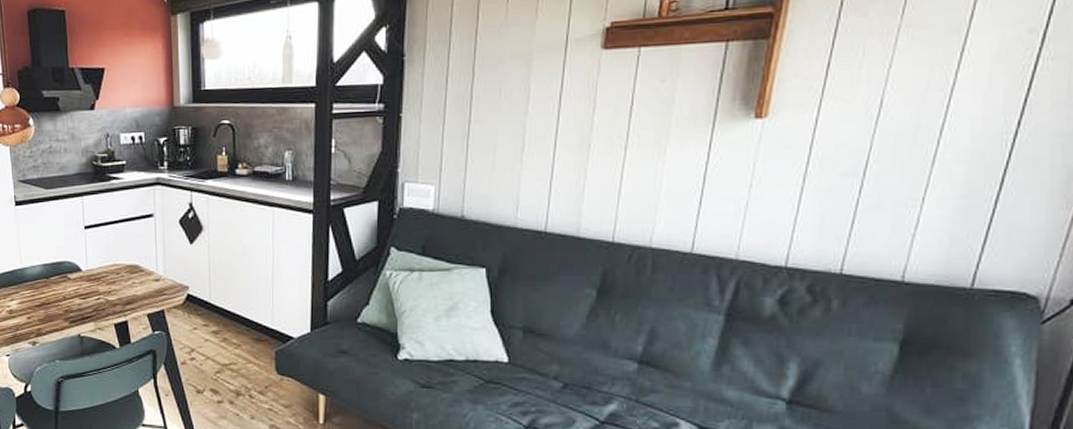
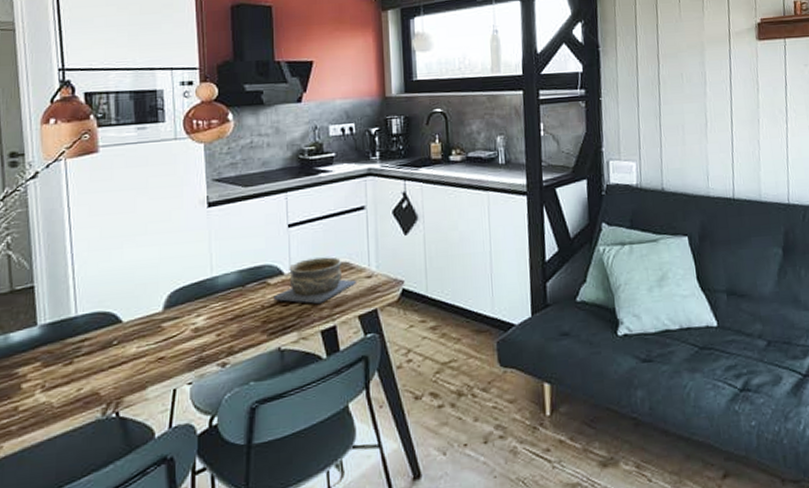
bowl: none [73,259,145,301] -> present [273,257,356,305]

